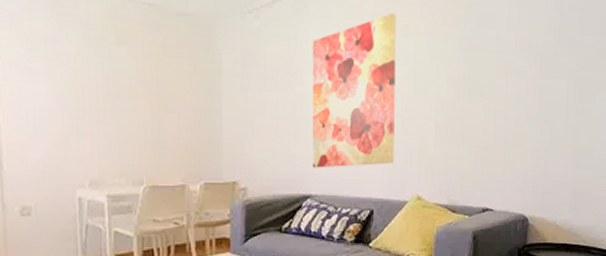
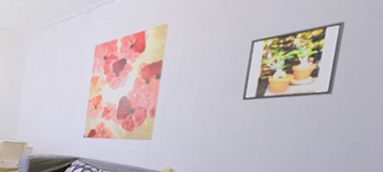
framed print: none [481,16,562,107] -> present [242,22,345,101]

